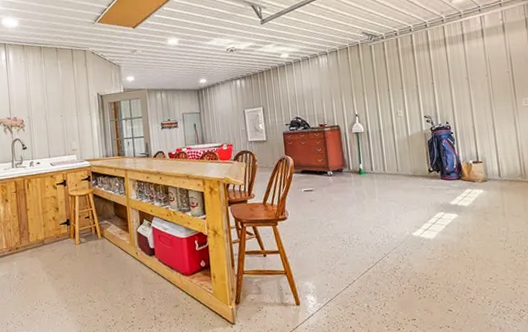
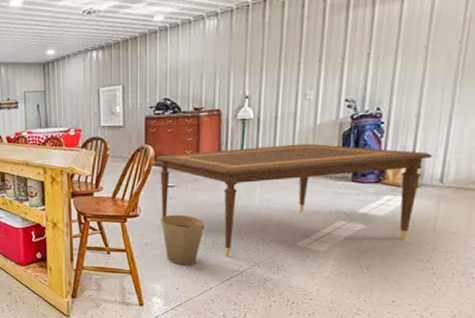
dining table: none [295,150,490,251] -> present [156,143,433,257]
trash can: none [305,215,341,262] -> present [161,214,204,266]

